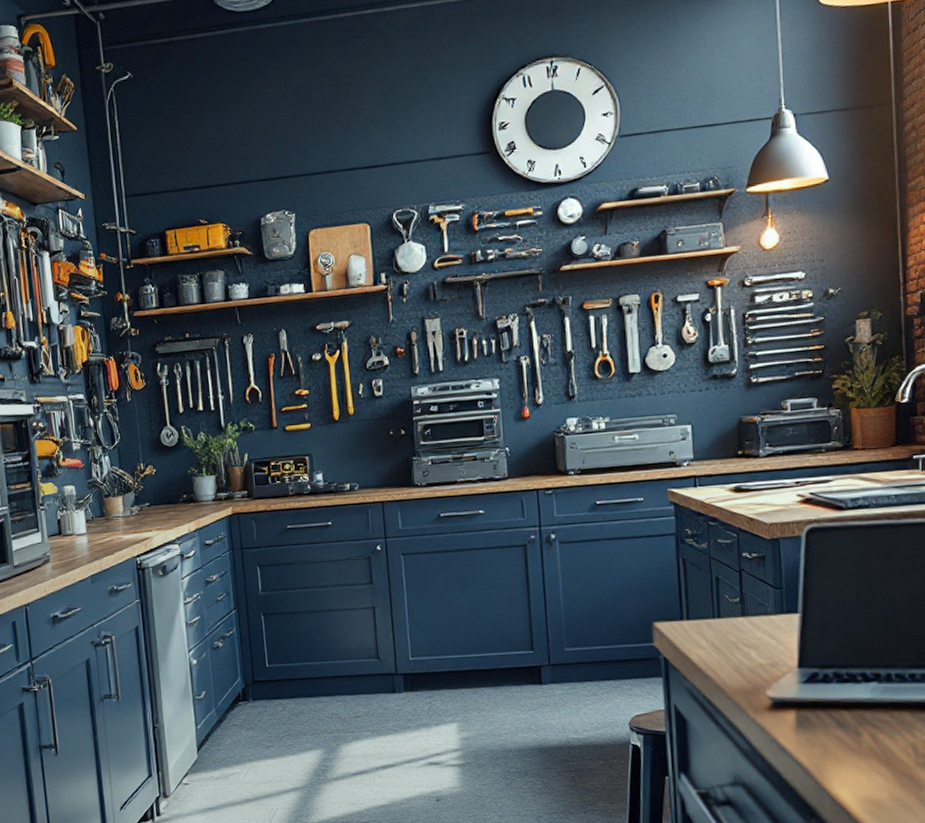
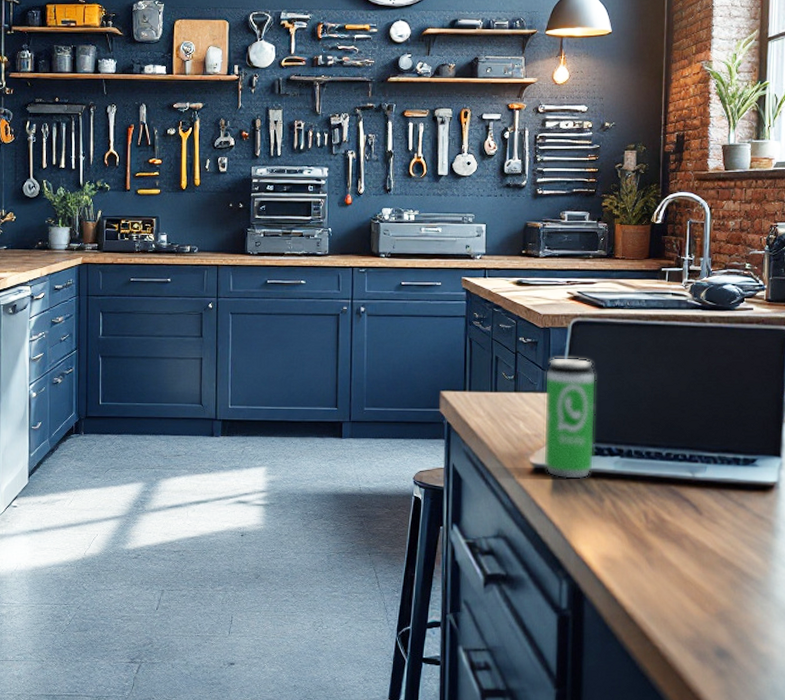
beverage can: none [777,570,846,713] -> present [542,357,597,480]

